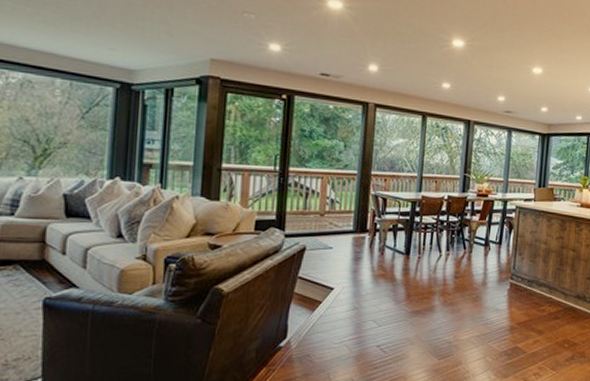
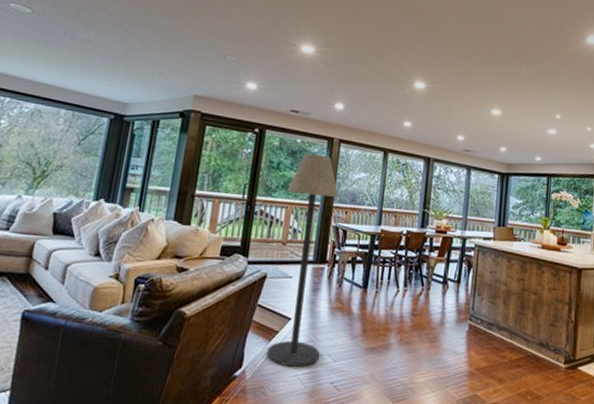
floor lamp: none [310,120,377,334] -> present [266,154,339,367]

